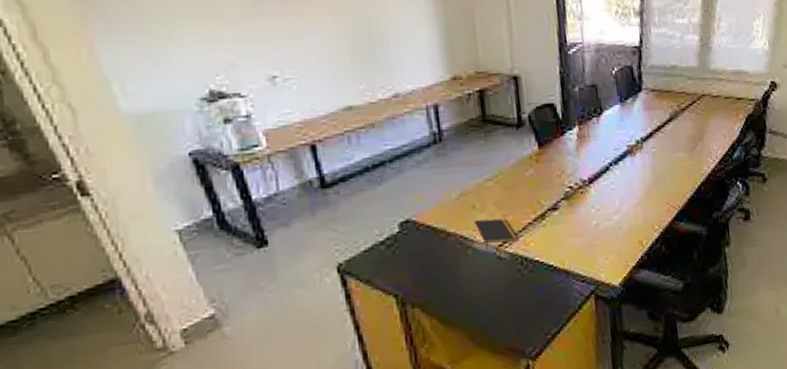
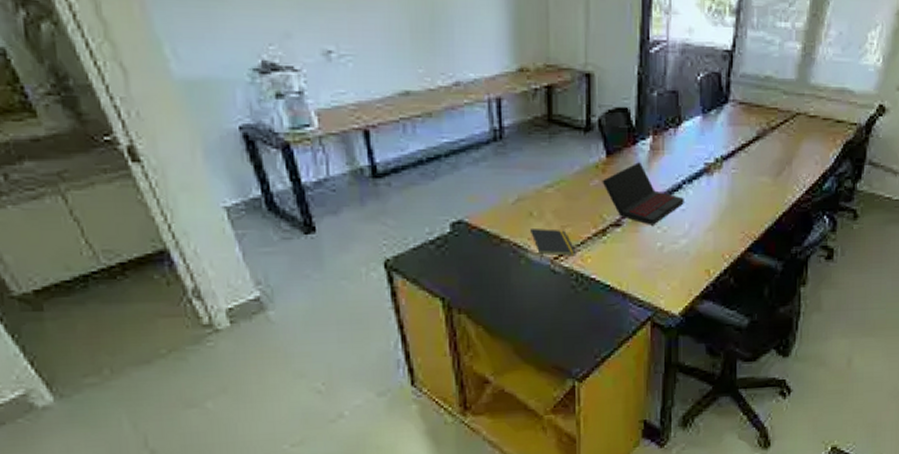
laptop: none [536,150,613,206] -> present [602,162,684,225]

